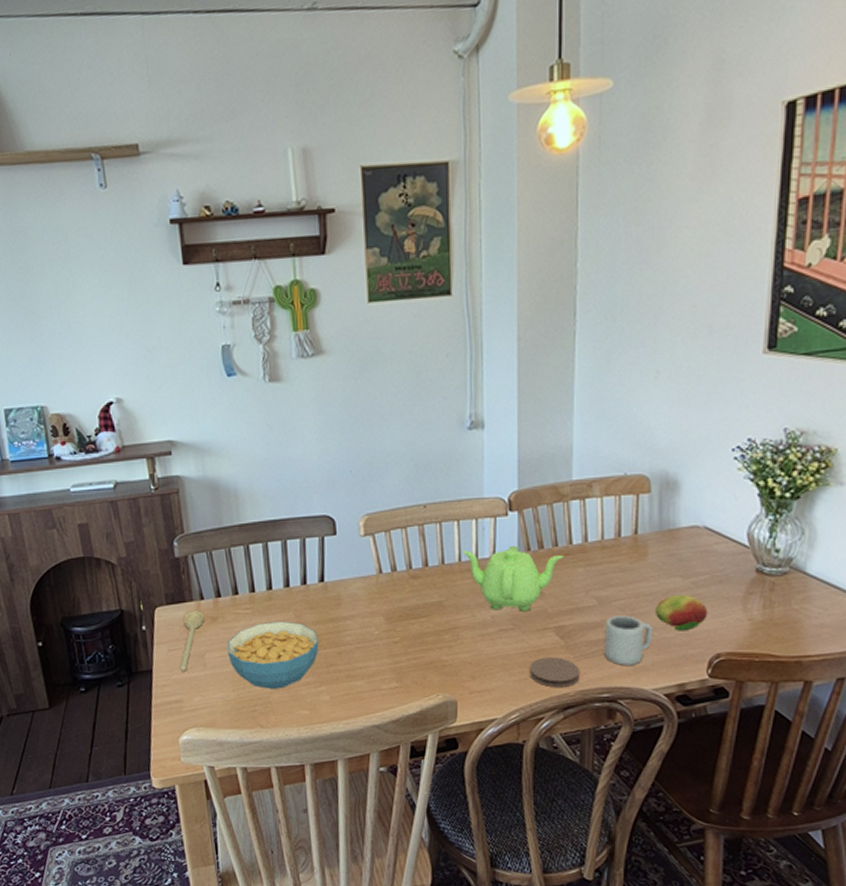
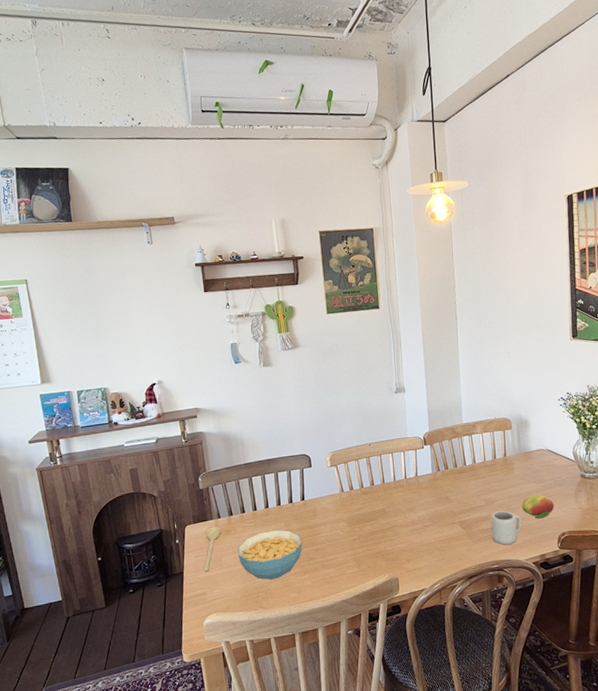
teapot: present [462,546,564,612] -> none [396,468,461,513]
coaster: present [530,657,579,688] -> none [445,542,478,564]

